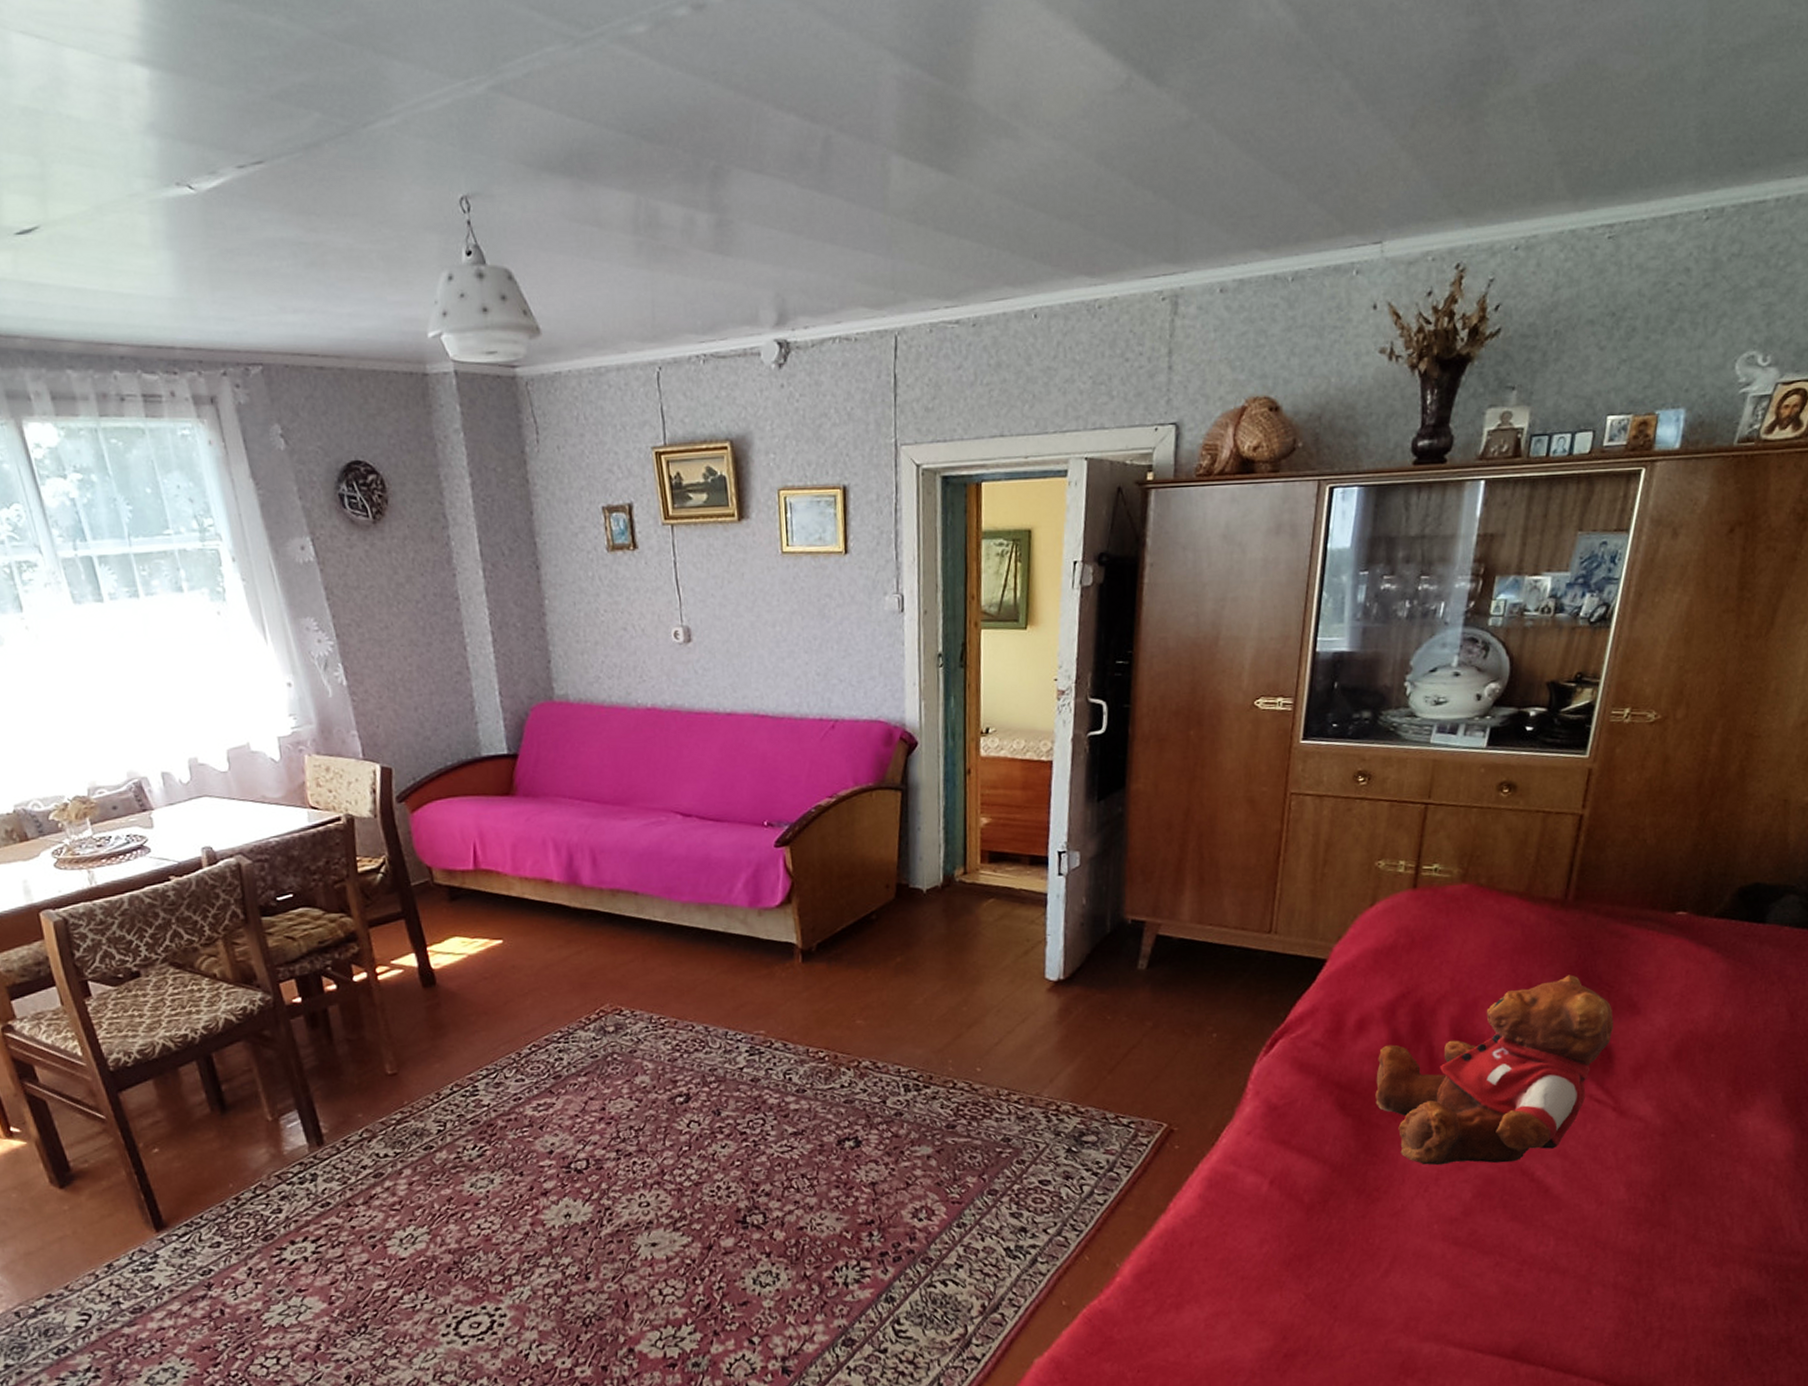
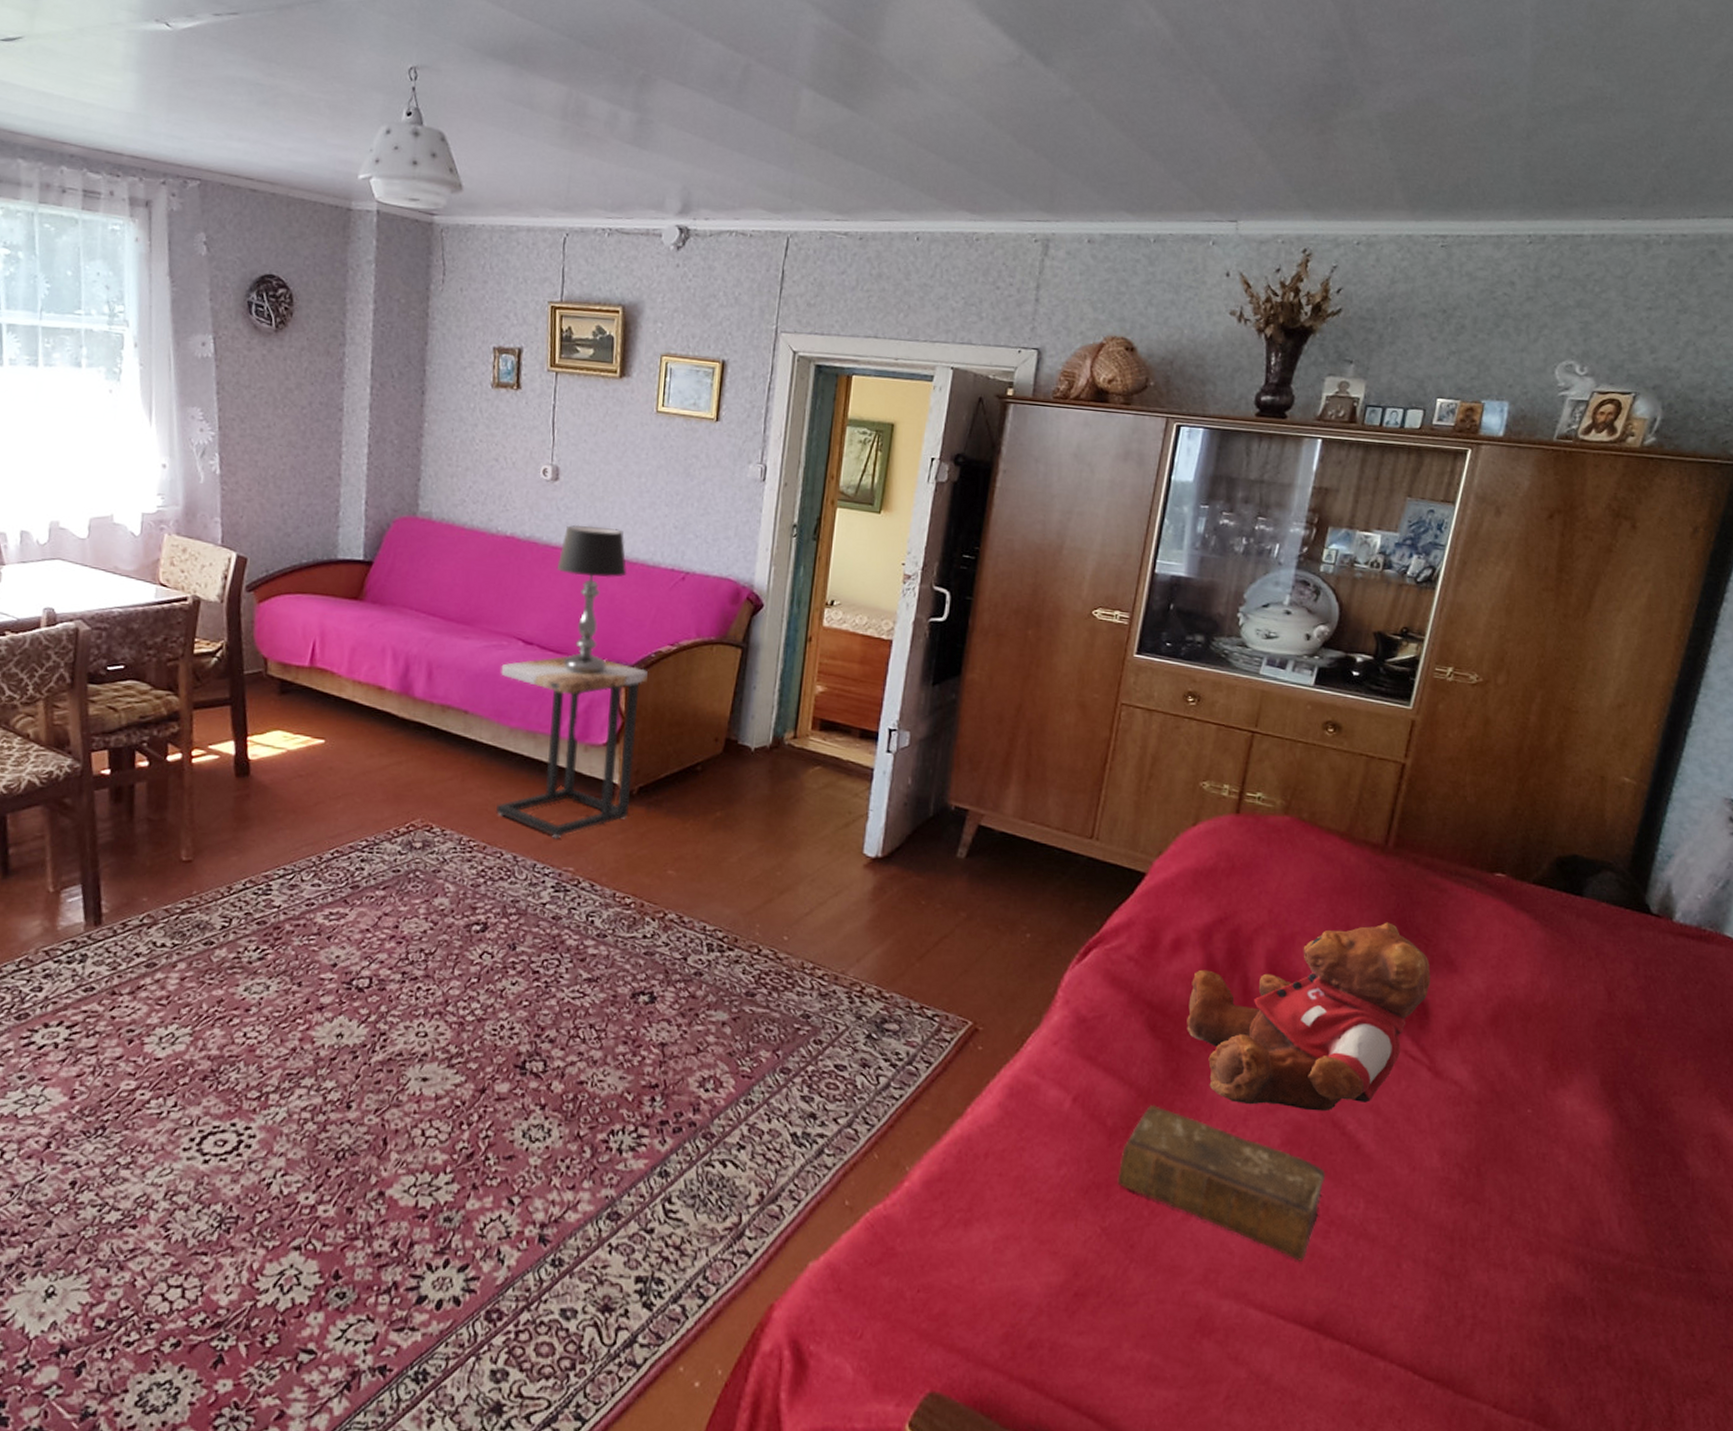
side table: none [663,821,811,1003] -> present [495,655,648,837]
table lamp: none [703,684,776,839] -> present [556,524,627,674]
book: none [1317,1177,1517,1300] -> present [1117,1104,1326,1261]

